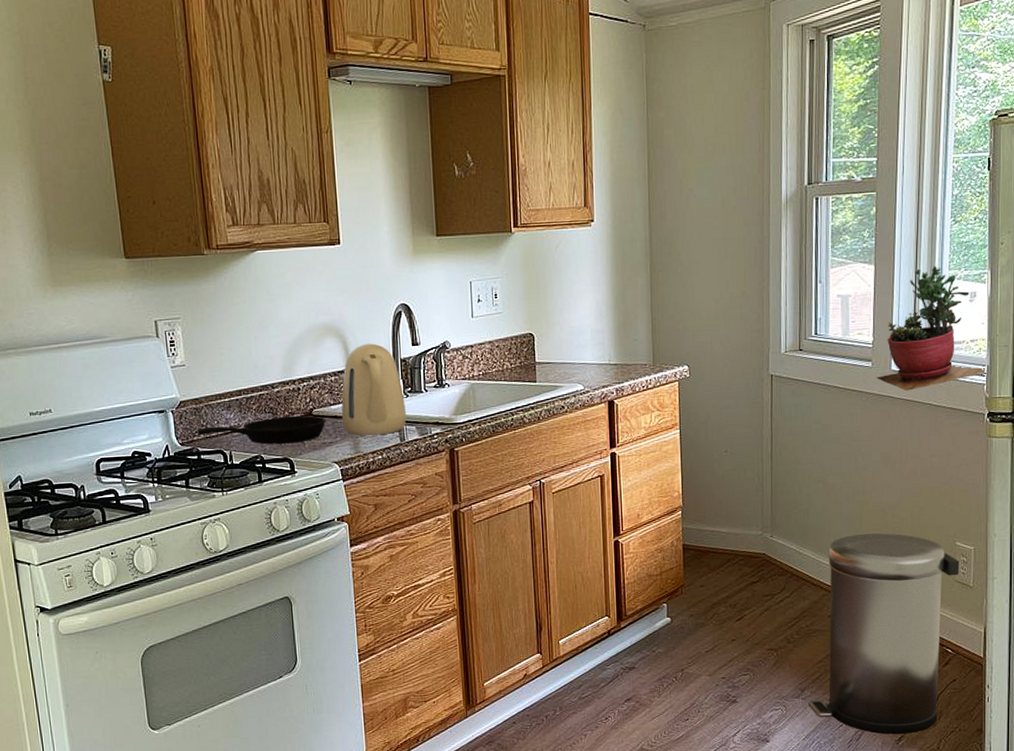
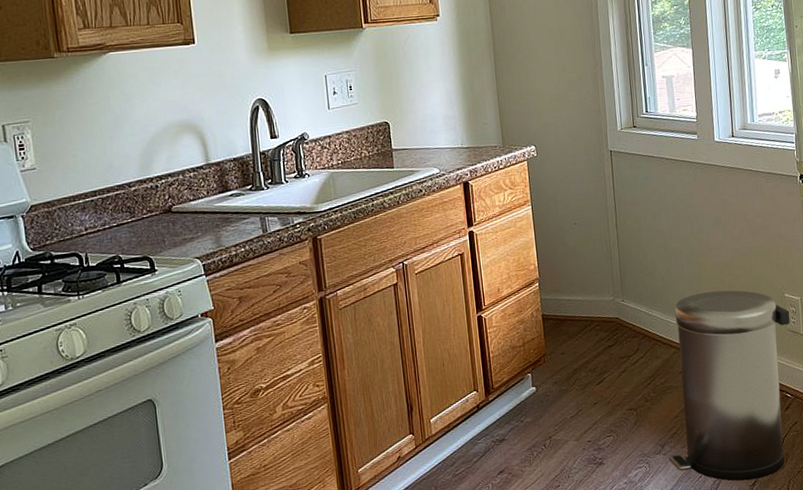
frying pan: present [197,415,325,445] -> none [50,212,185,245]
kettle: present [341,343,406,436] -> none [201,138,268,230]
succulent plant: present [876,265,987,391] -> none [702,47,796,160]

